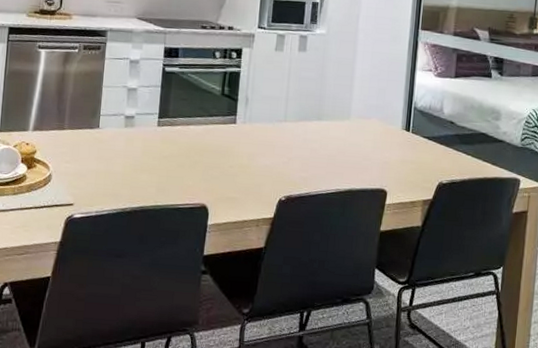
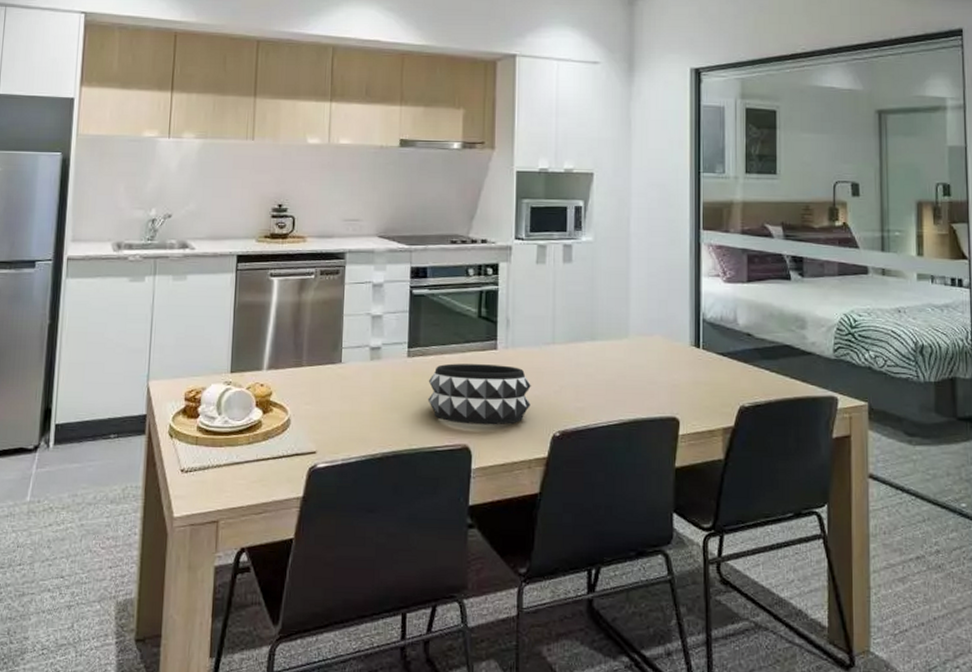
decorative bowl: none [173,134,263,189] -> present [427,363,531,425]

